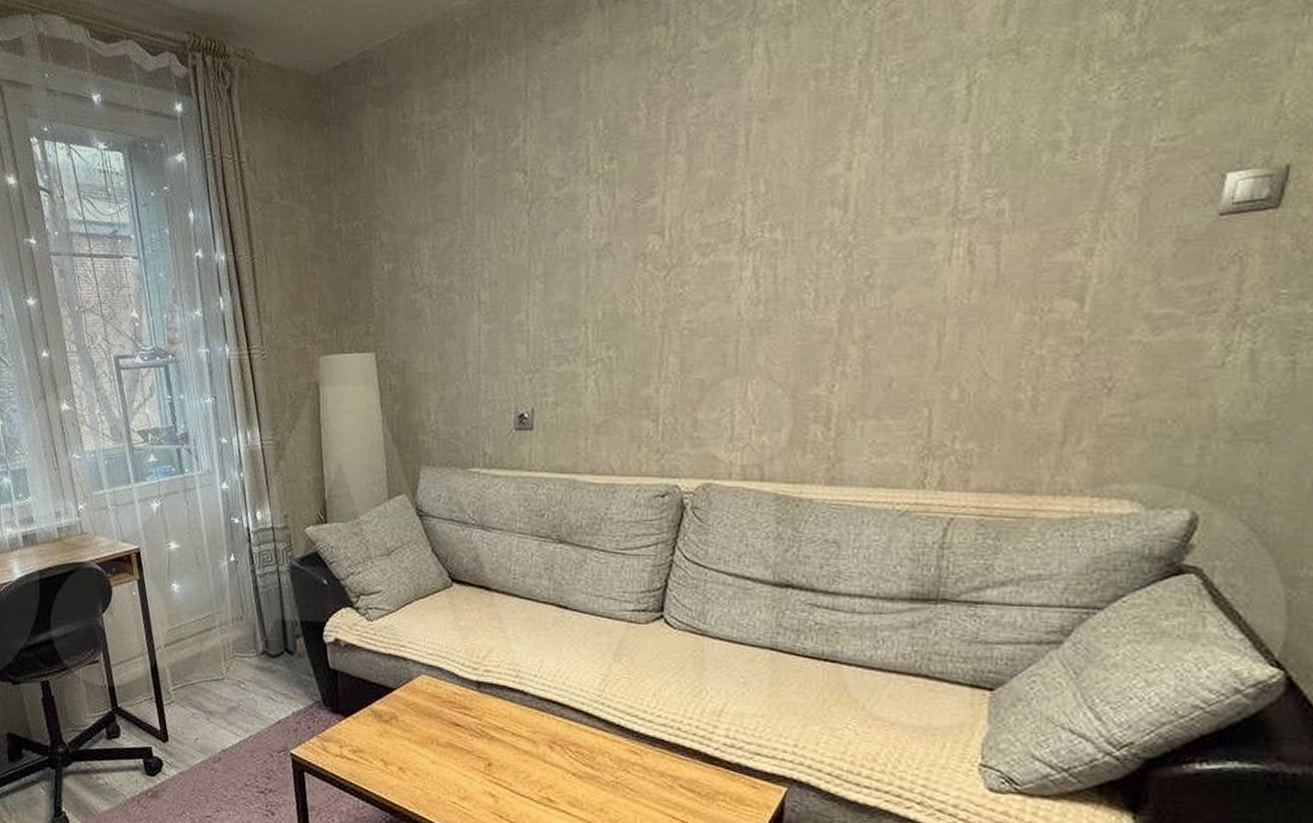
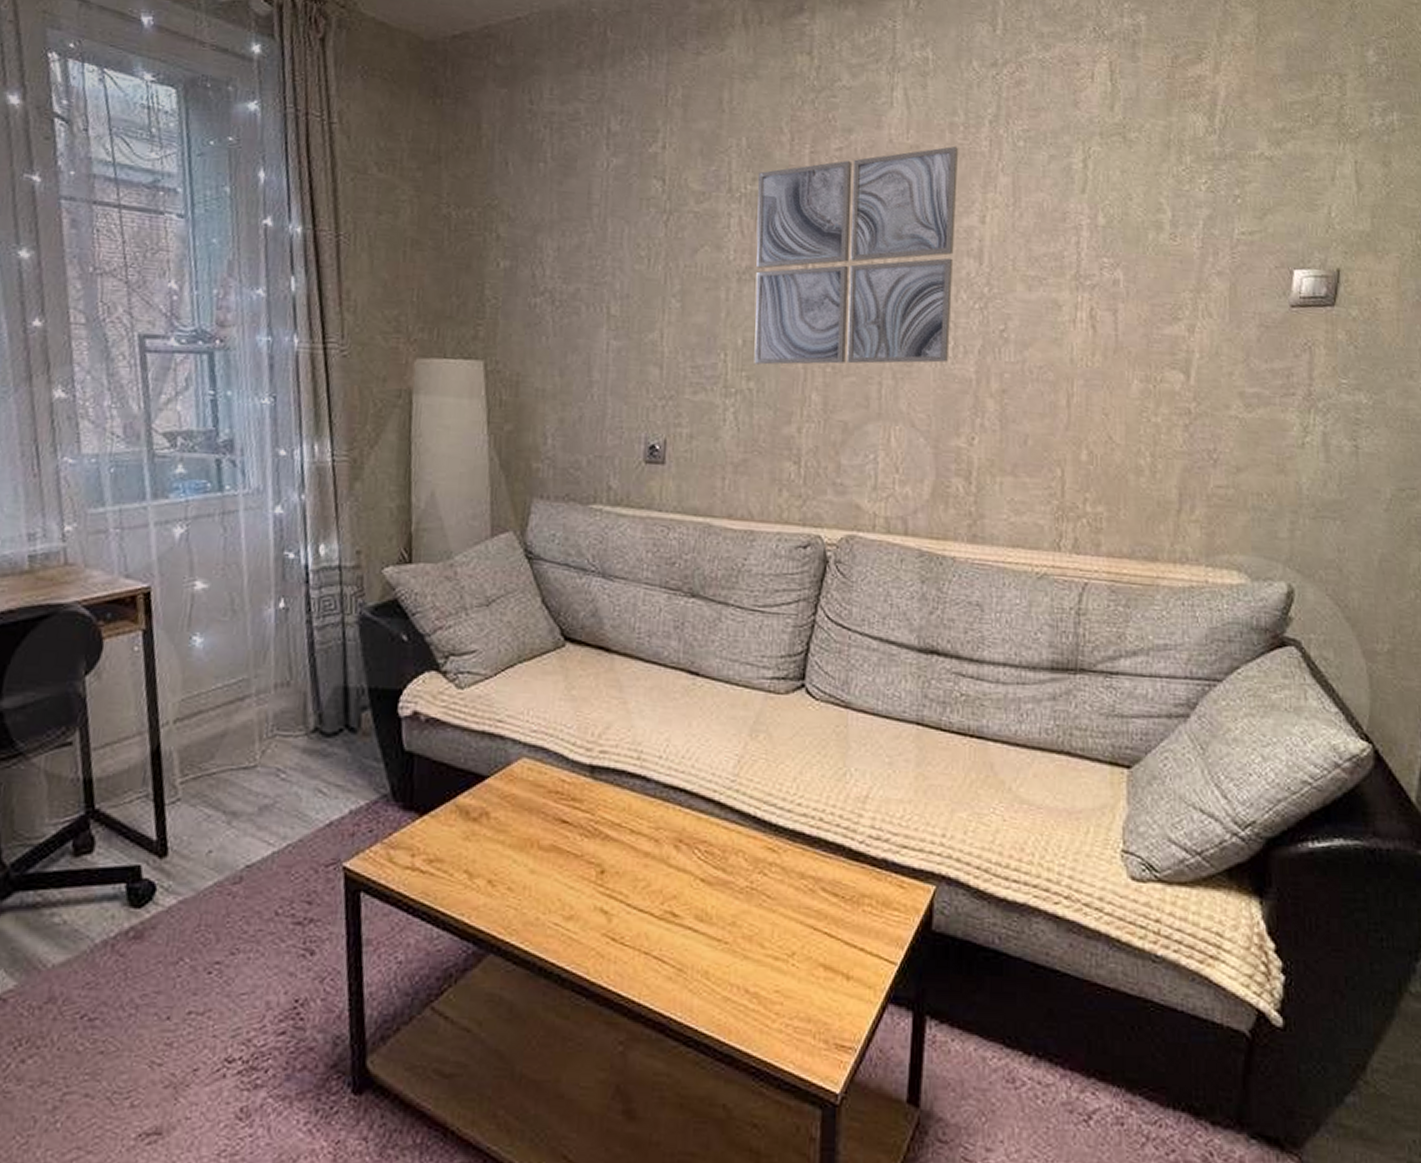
wall art: none [613,93,823,334] -> present [754,146,958,365]

